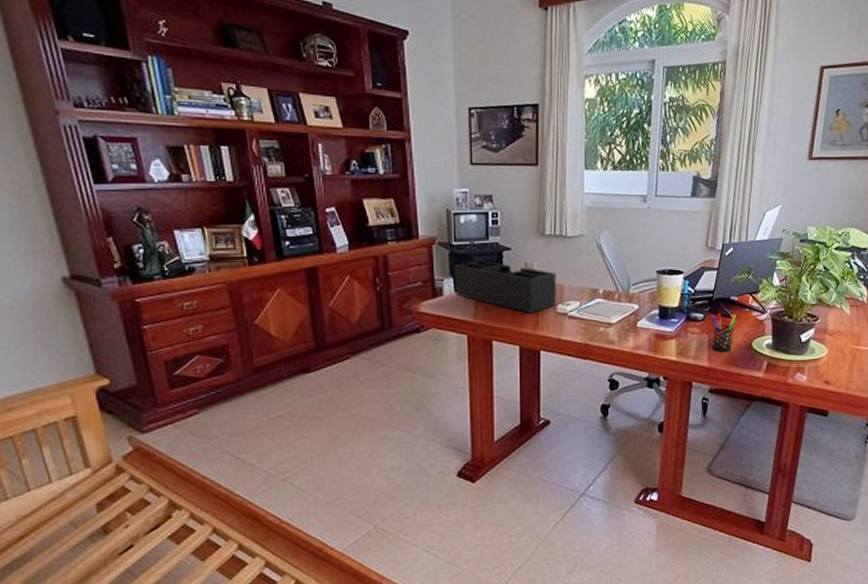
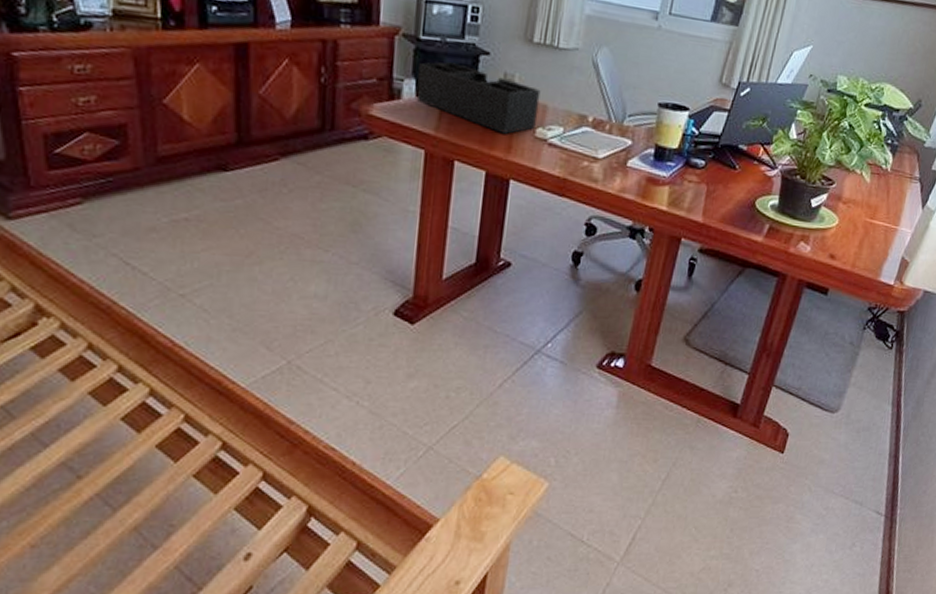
pen holder: present [710,313,737,352] -> none [709,161,743,208]

